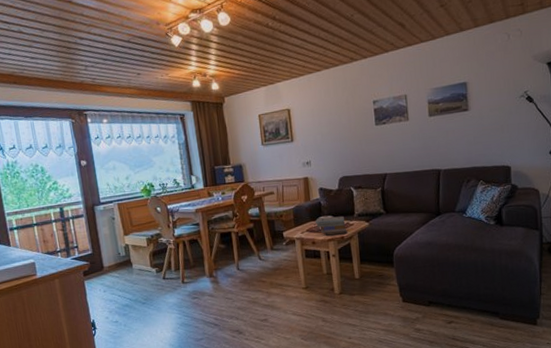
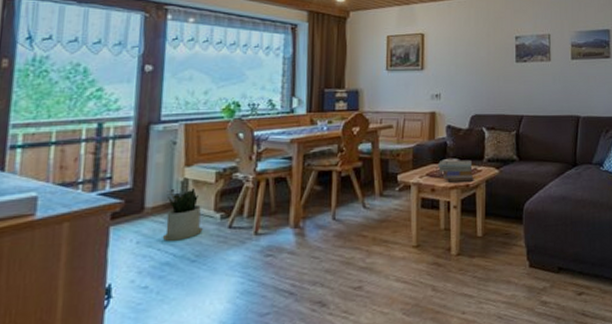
planter: none [116,250,146,290] -> present [162,187,203,241]

